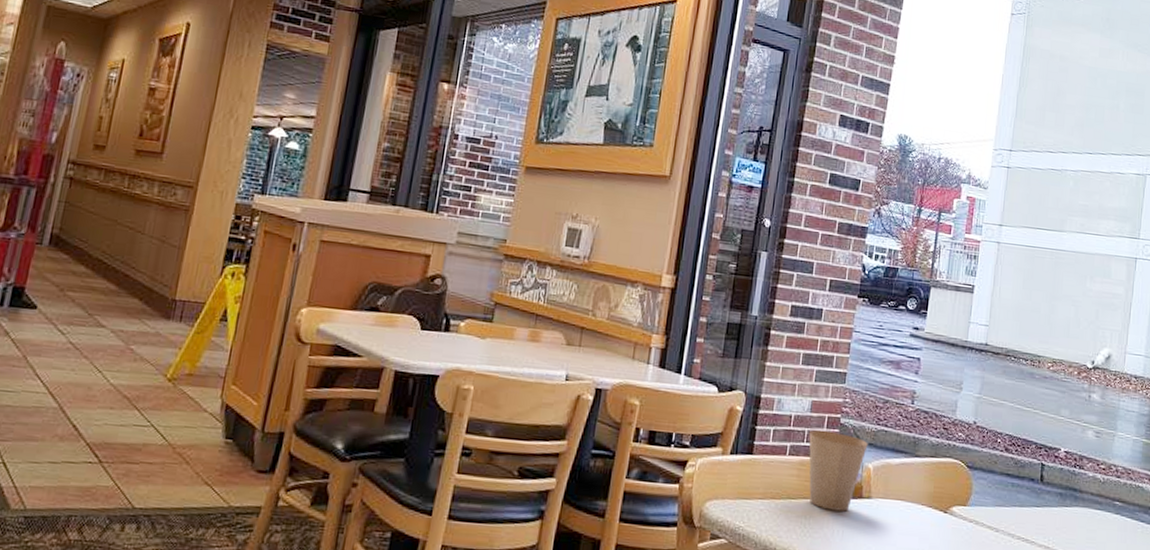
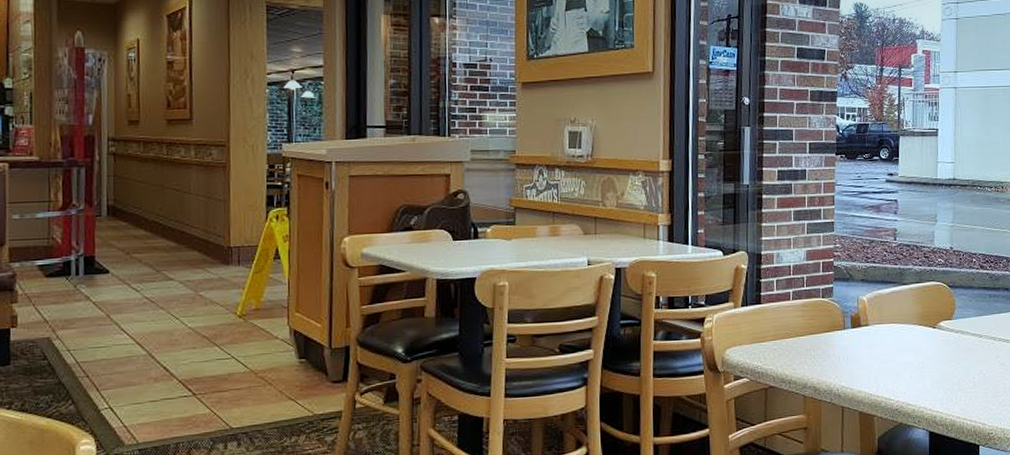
paper cup: present [809,430,868,512] -> none [808,274,860,341]

